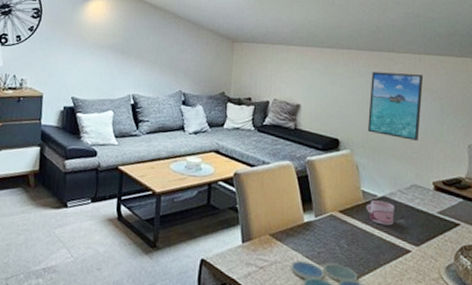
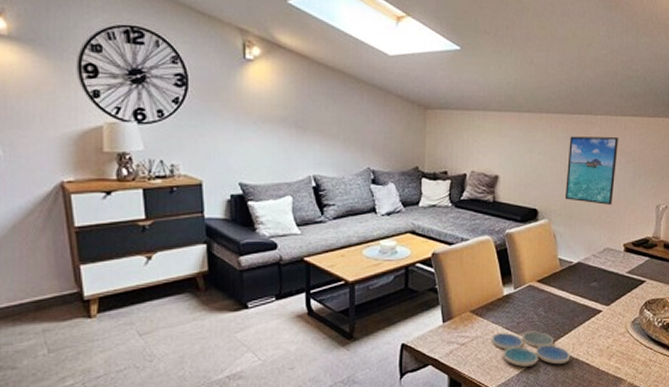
mug: present [366,200,395,226] -> none [562,267,589,290]

